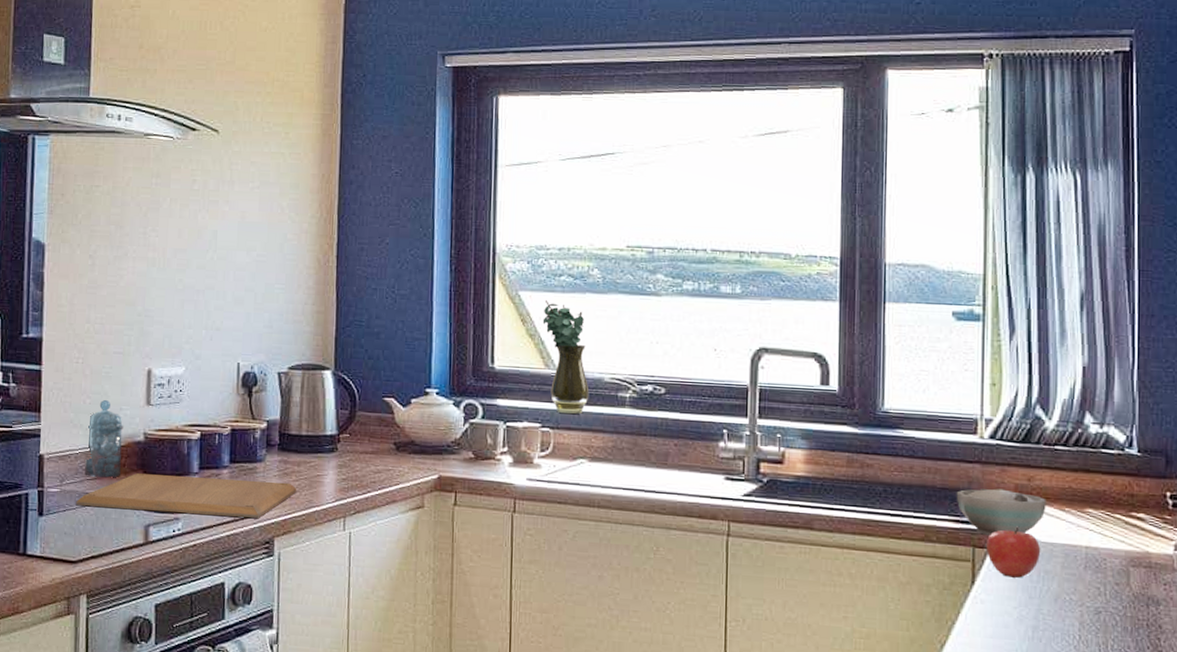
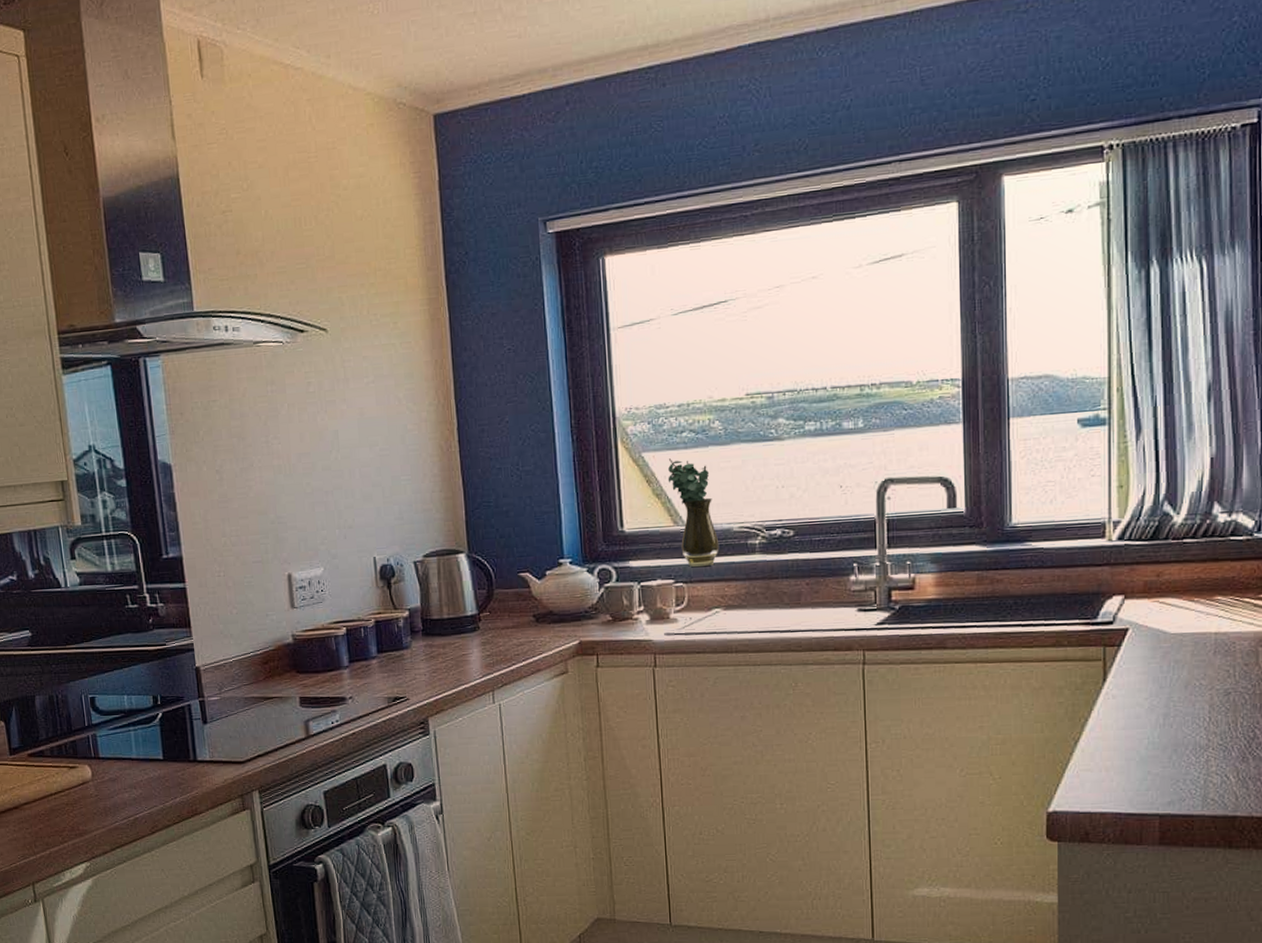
chopping board: present [76,473,297,519] -> none [236,665,445,711]
canister: present [85,399,124,478] -> none [236,607,275,682]
bowl: present [956,488,1046,535] -> none [1086,587,1176,634]
fruit: present [987,526,1041,578] -> none [1117,621,1171,671]

